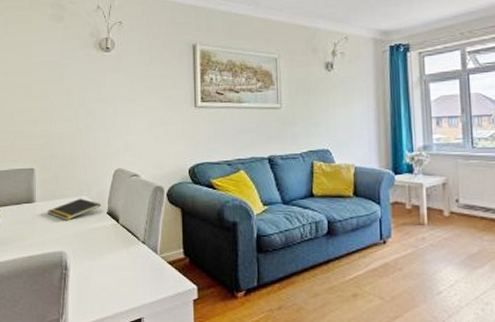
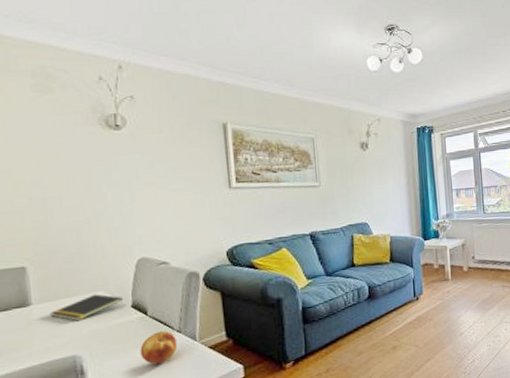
fruit: none [111,240,142,271] -> present [140,331,178,364]

